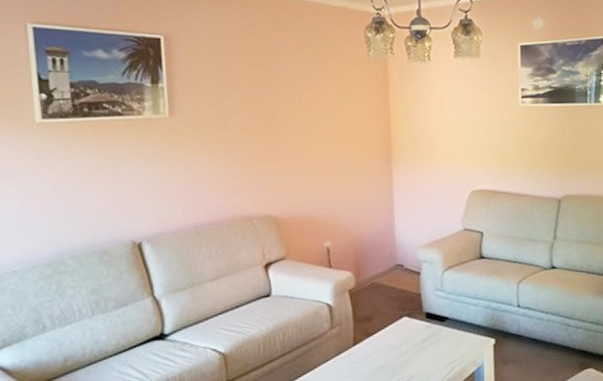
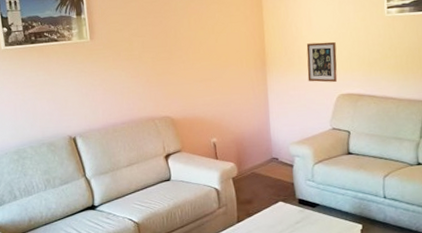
picture frame: none [437,131,470,177] -> present [306,41,338,83]

